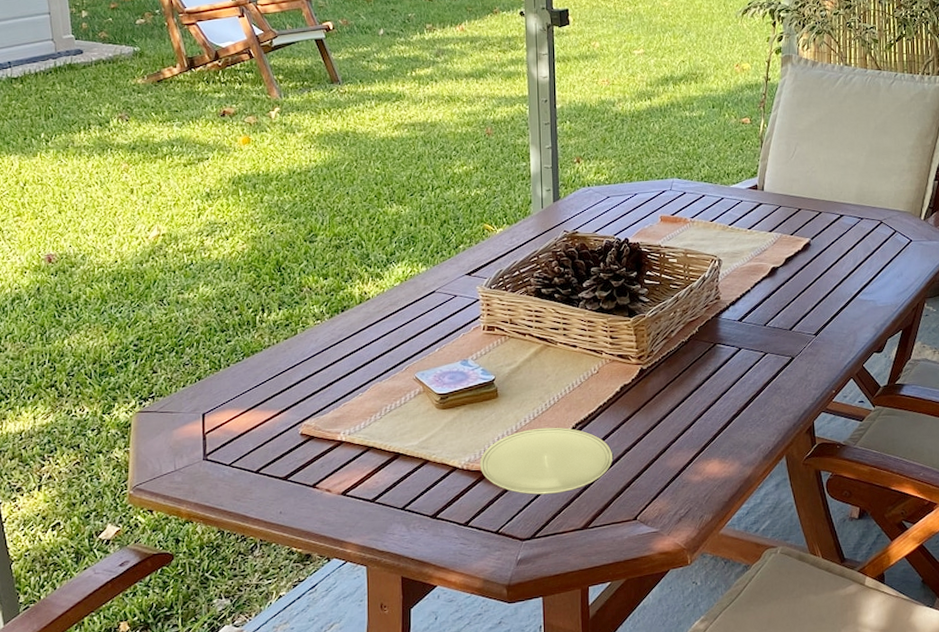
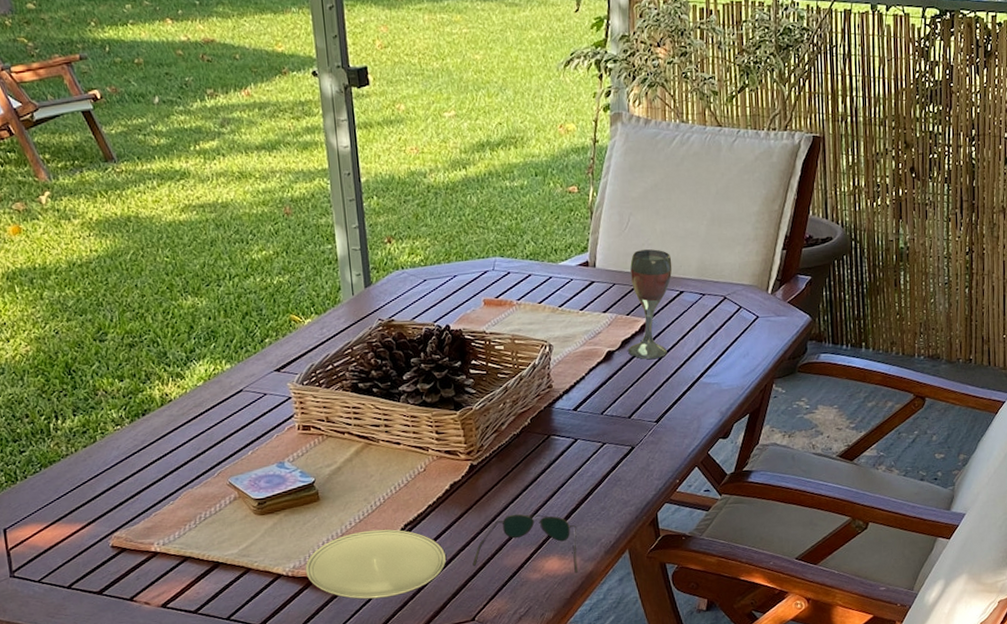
sunglasses: none [637,417,738,477] -> present [472,514,578,573]
cup: none [791,176,834,277] -> present [628,249,673,360]

